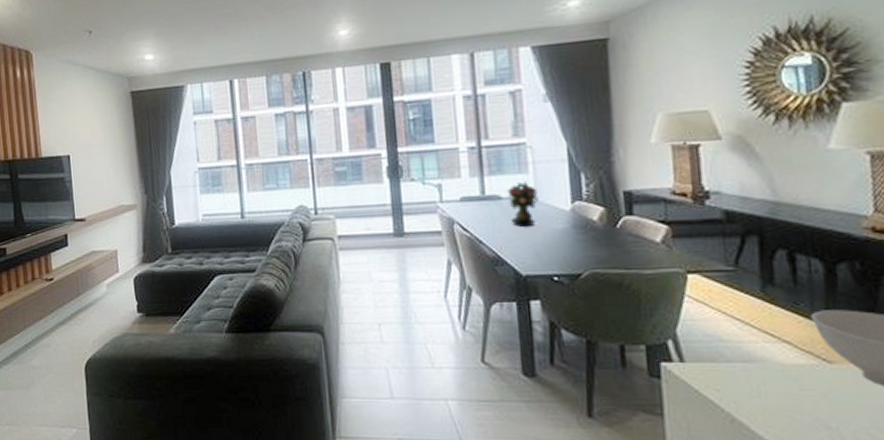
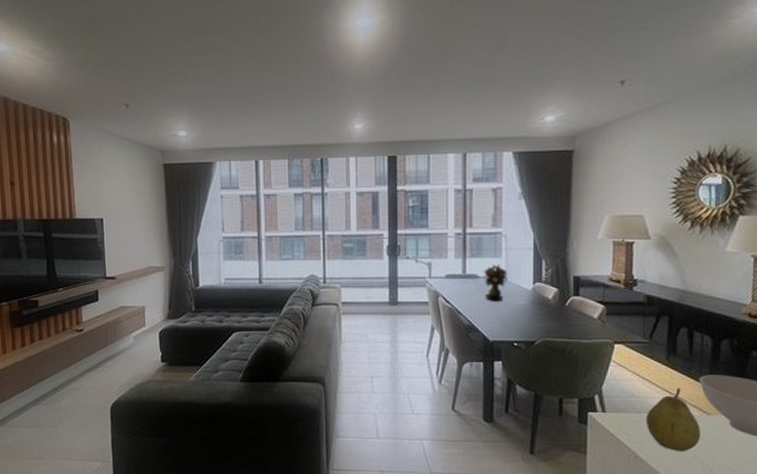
fruit: none [741,328,822,412] -> present [645,388,700,451]

